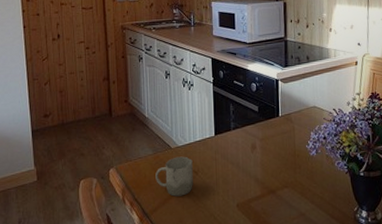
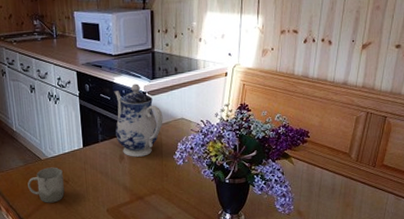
teapot: none [247,71,296,147] -> present [114,83,163,157]

